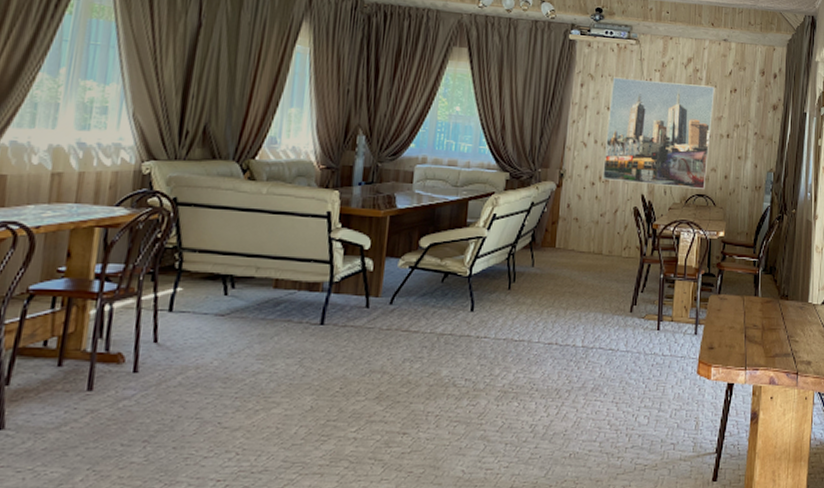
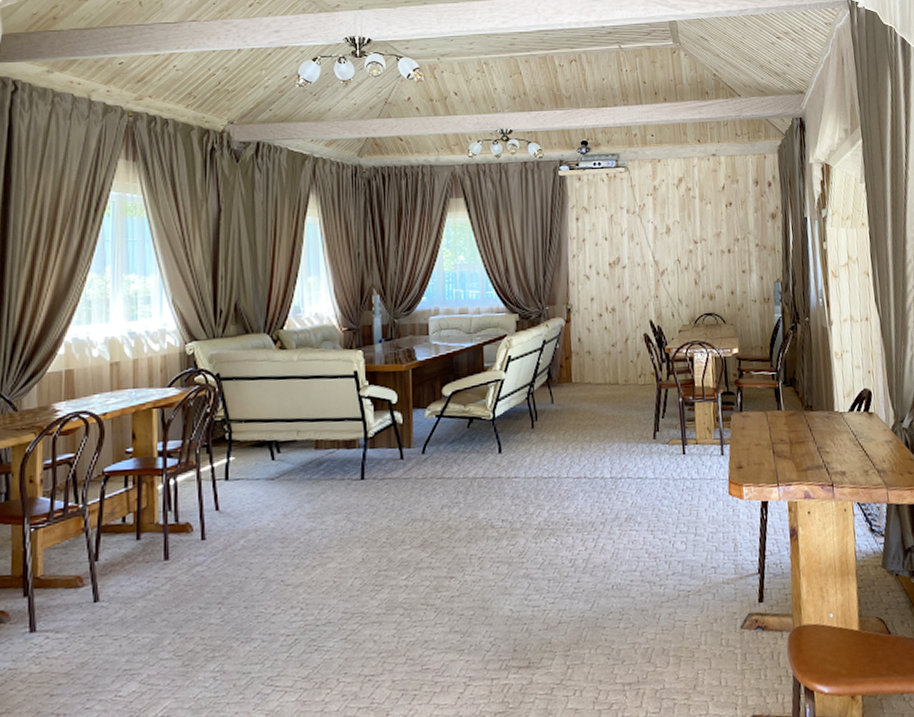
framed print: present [602,77,715,189] -> none [606,203,713,310]

